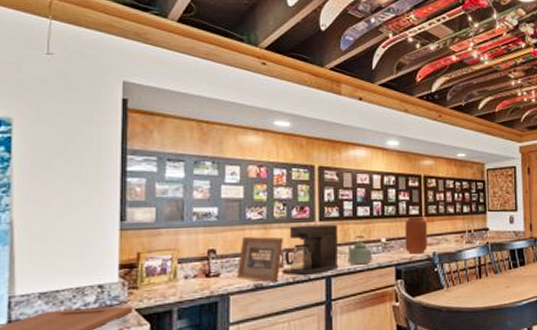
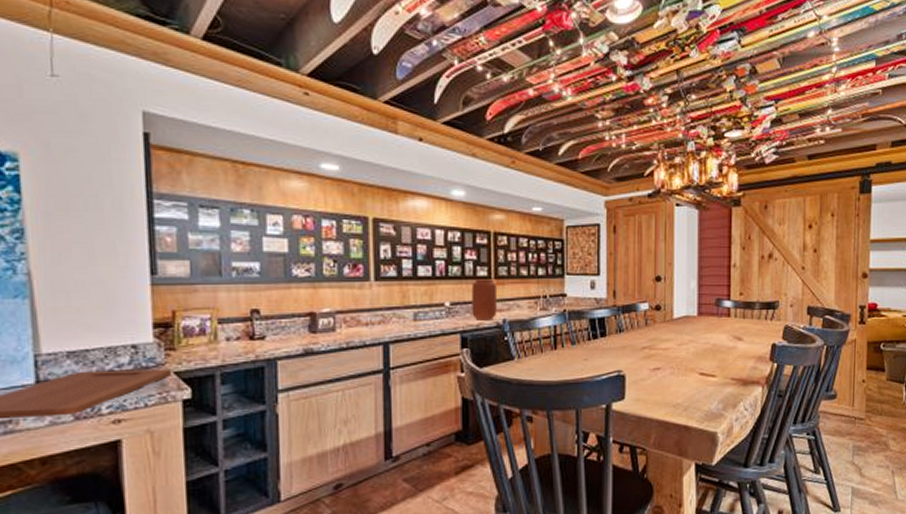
picture frame: present [236,236,283,282] -> none [283,297,335,347]
coffee maker: present [282,224,339,277] -> none [334,285,398,342]
kettle: present [347,235,373,265] -> none [407,298,436,331]

